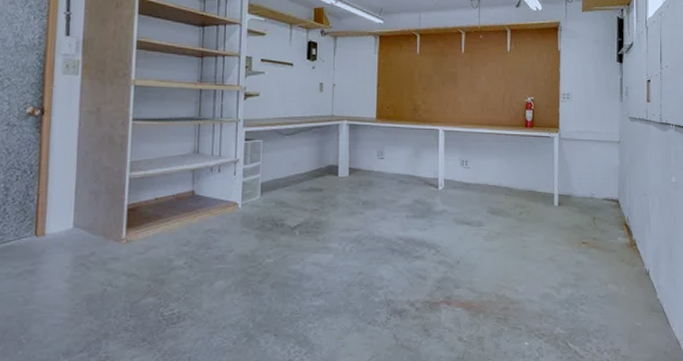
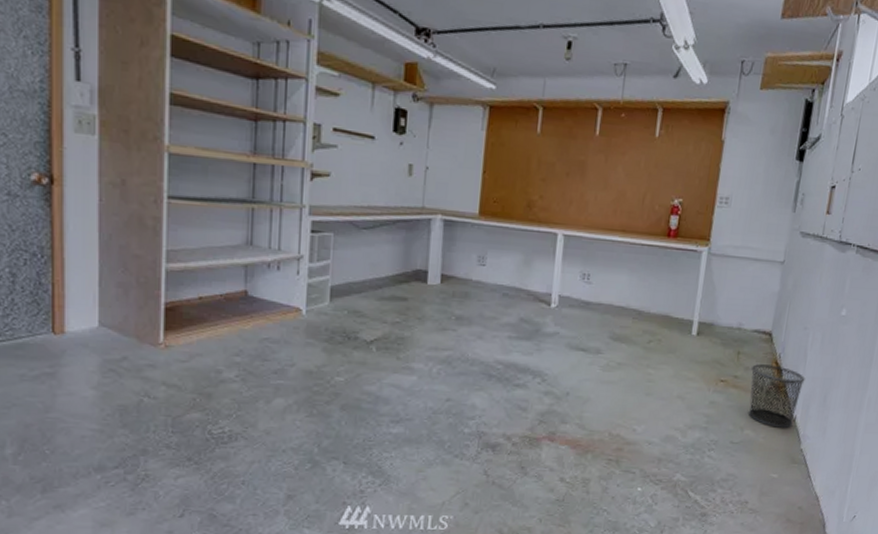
waste bin: none [607,226,651,281] -> present [748,363,805,428]

